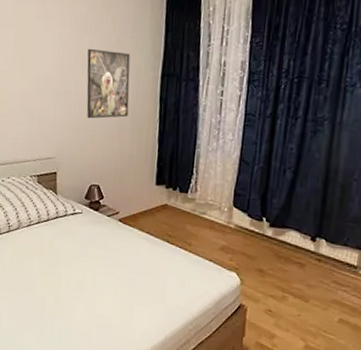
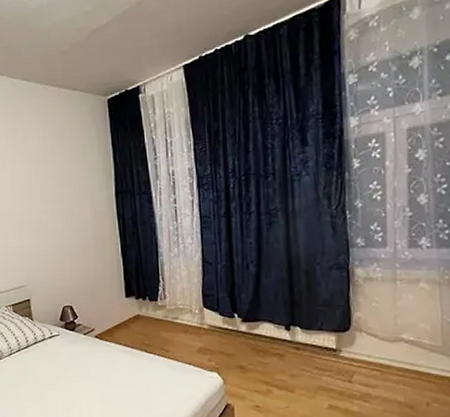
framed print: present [86,48,131,119] -> none [44,177,90,244]

